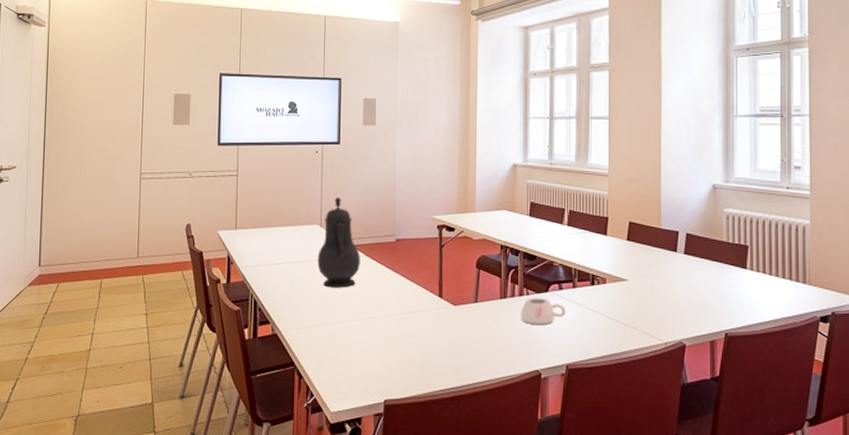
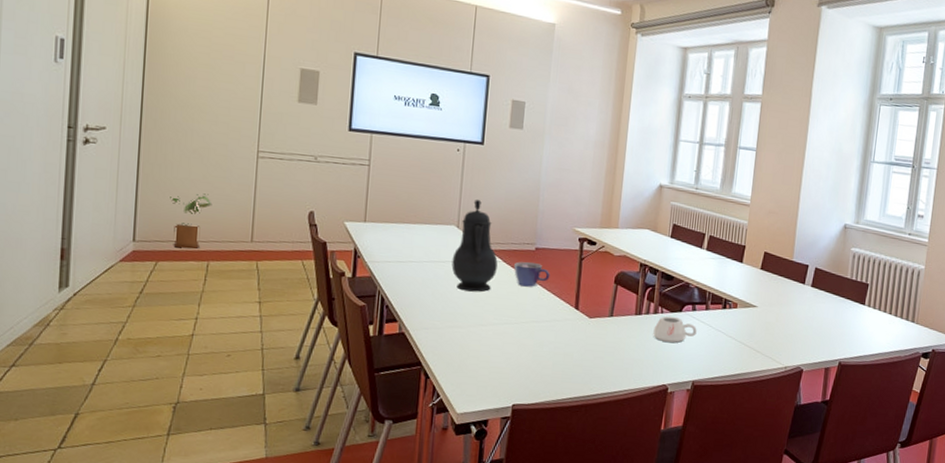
house plant: none [68,217,104,269] -> present [170,193,212,250]
cup: none [377,254,412,279] -> present [514,262,550,287]

